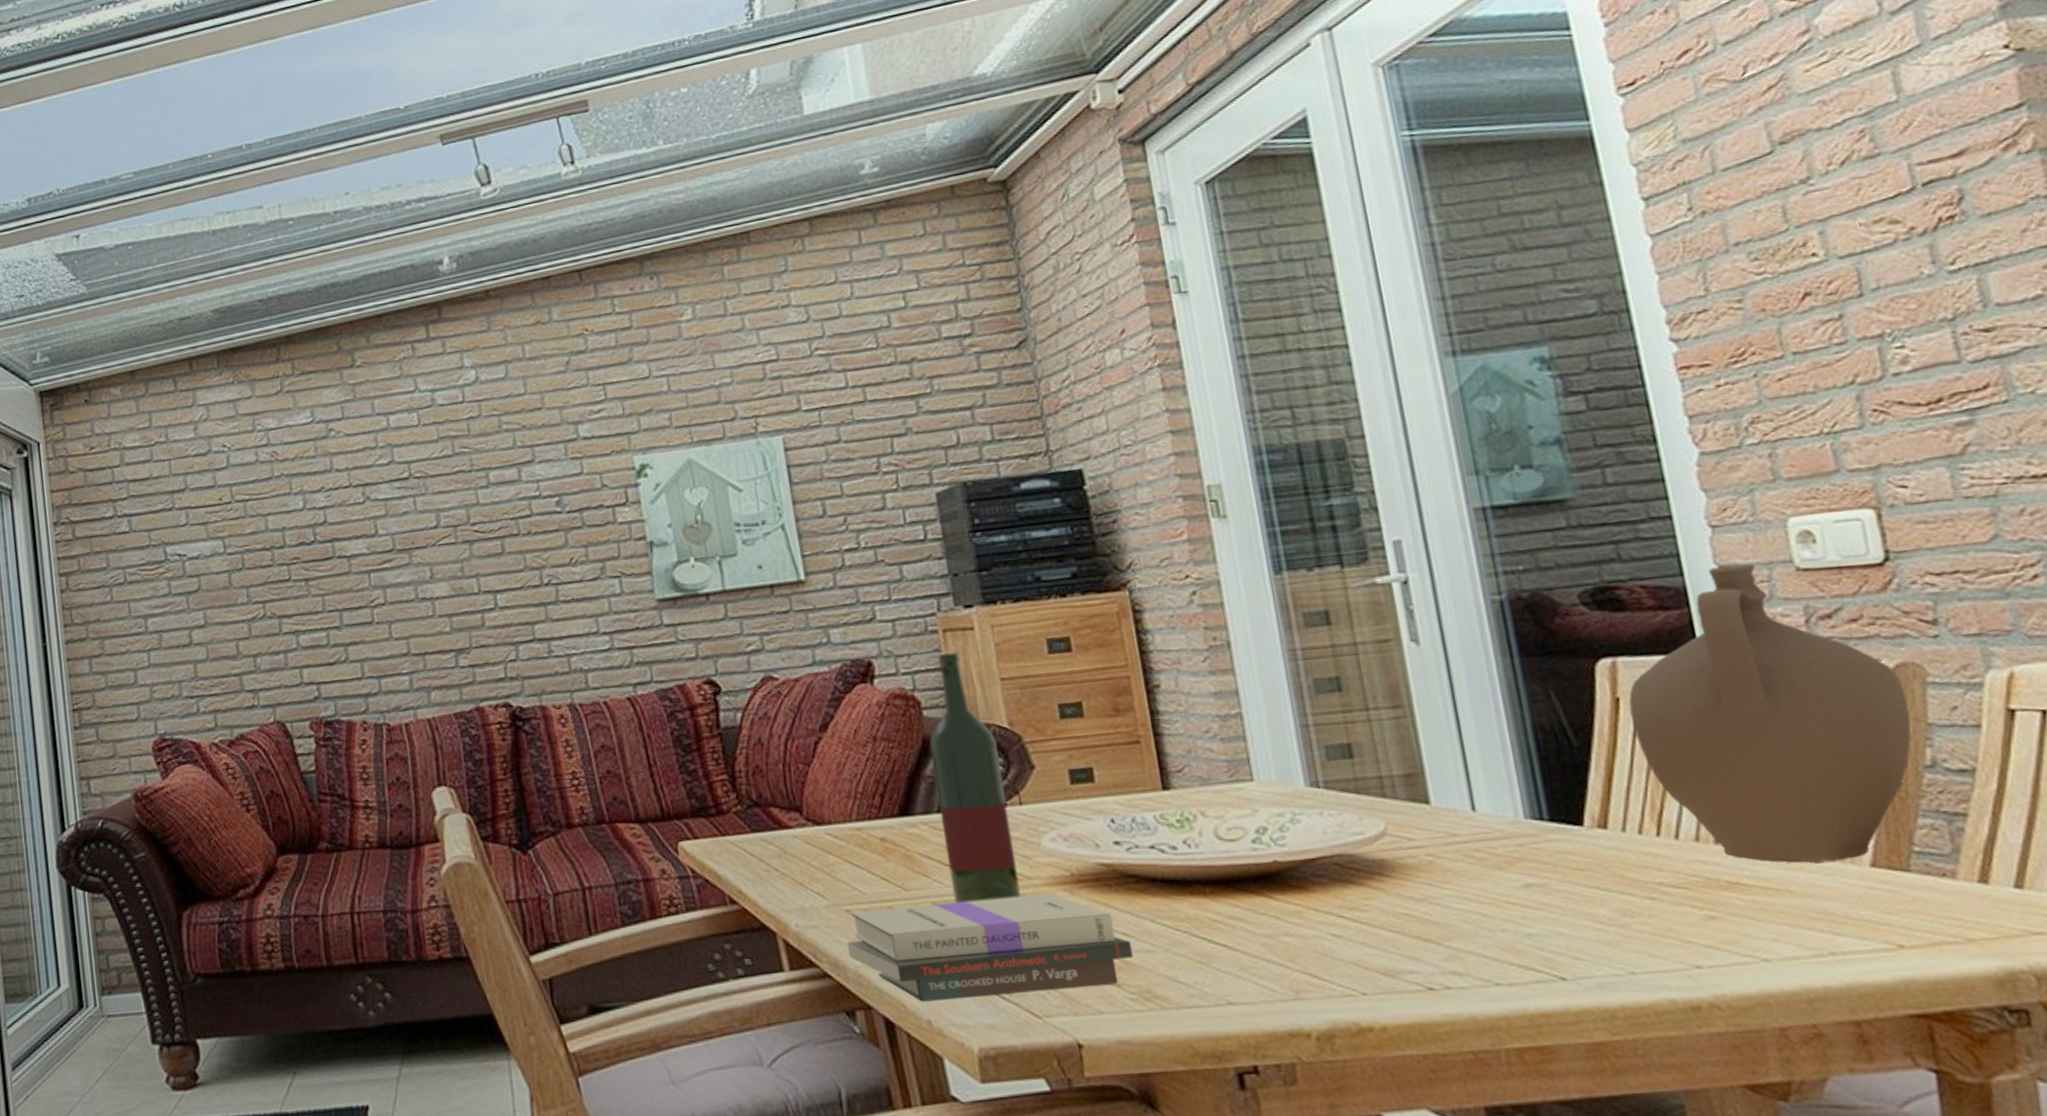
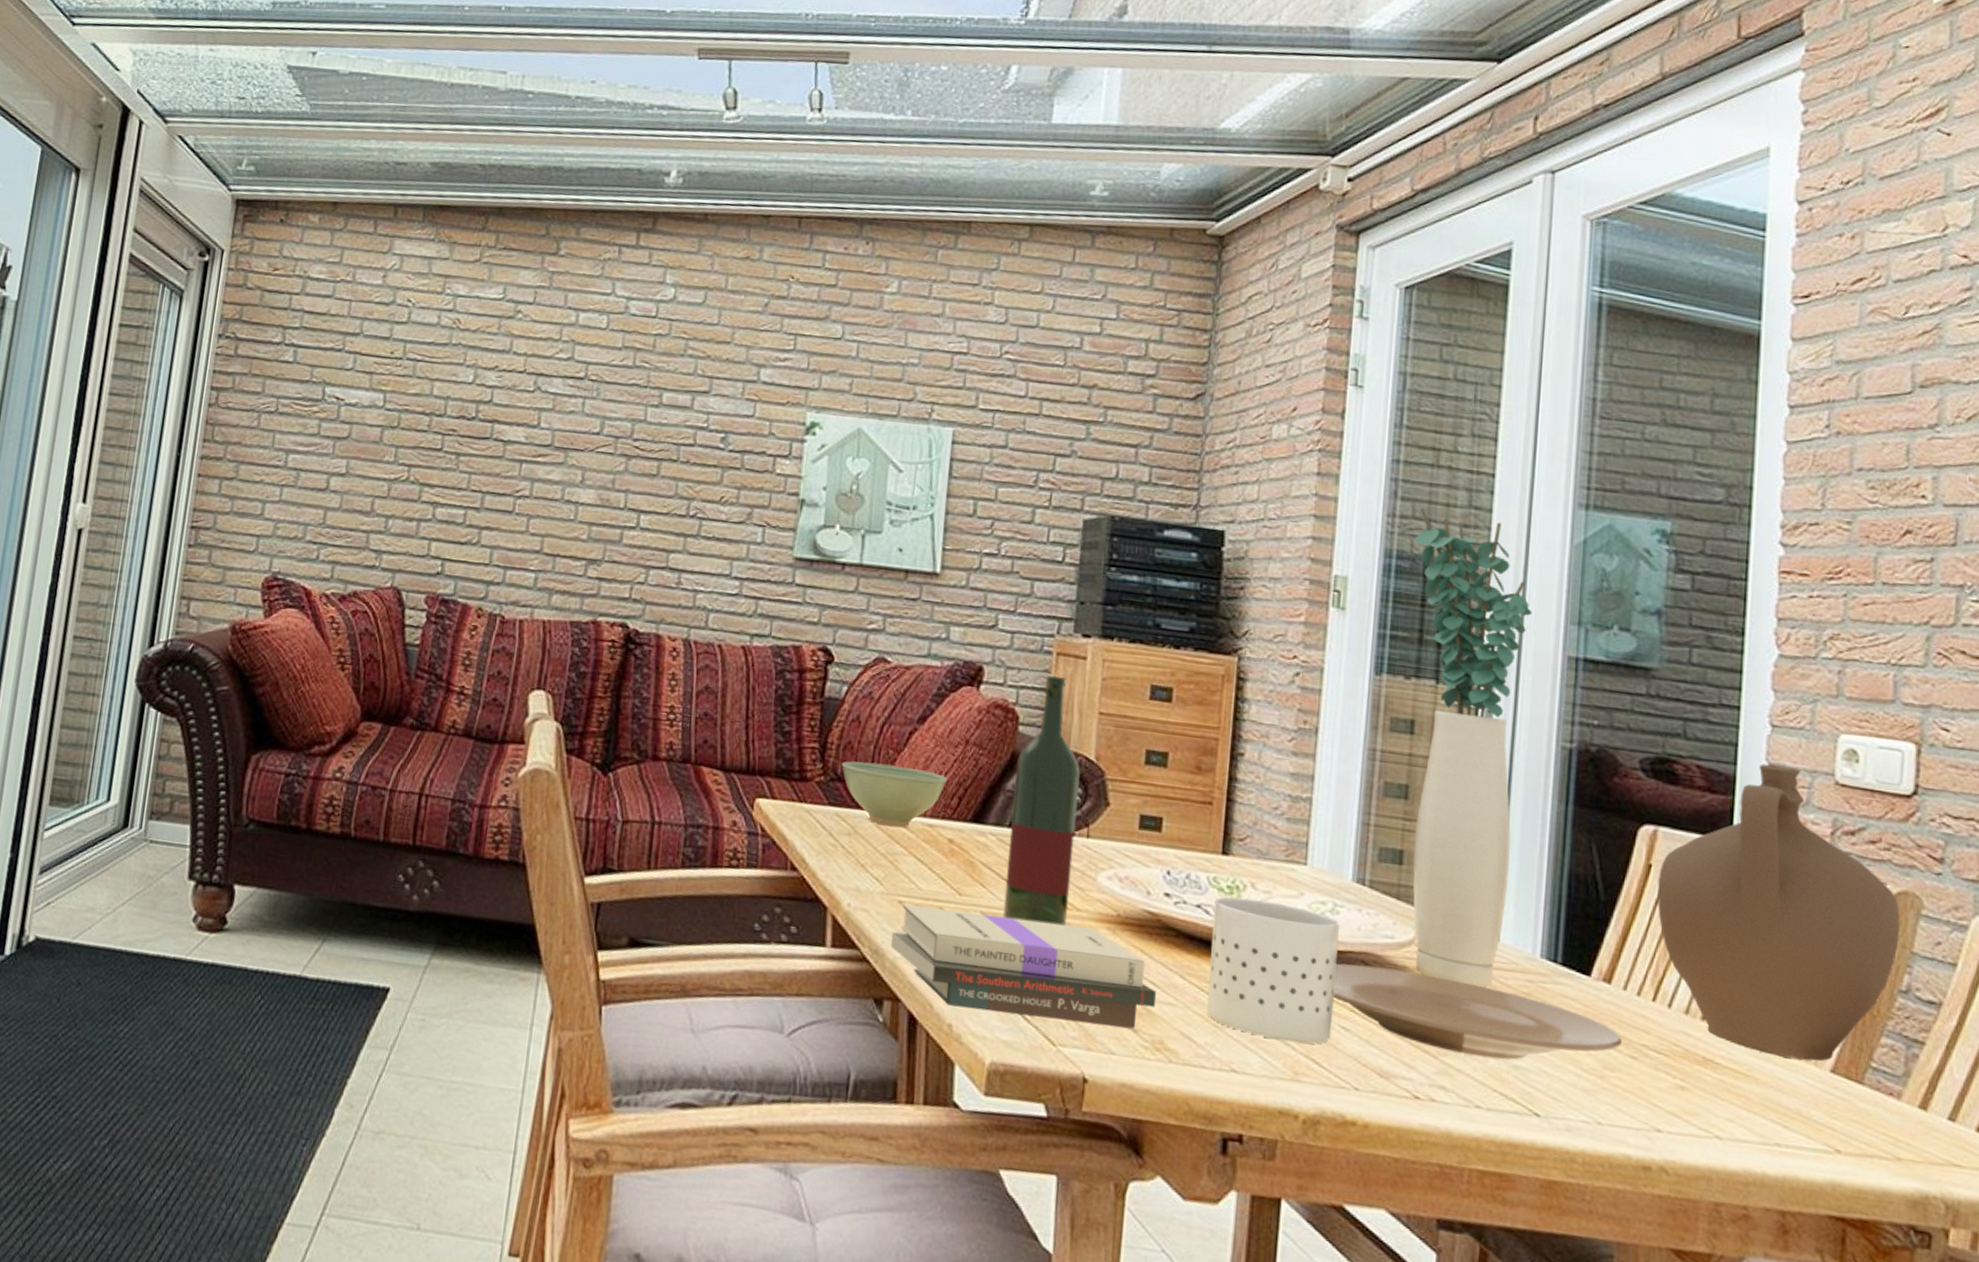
bowl: none [755,776,864,840] -> present [842,761,947,828]
mug: none [1167,825,1324,963] -> present [1207,897,1340,1044]
vase: none [1279,392,1481,865] -> present [1413,508,1533,989]
plate: none [1309,860,1636,935] -> present [1333,963,1623,1060]

